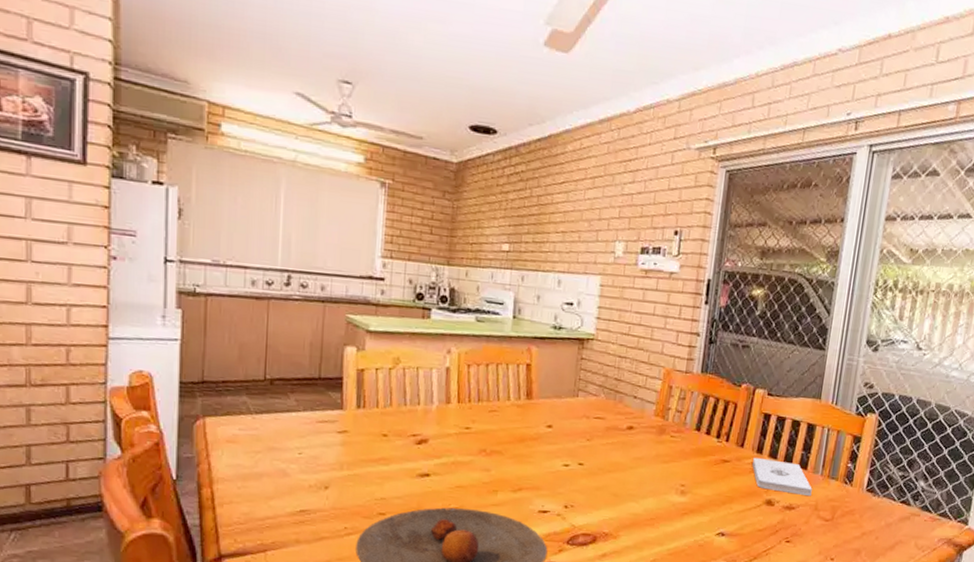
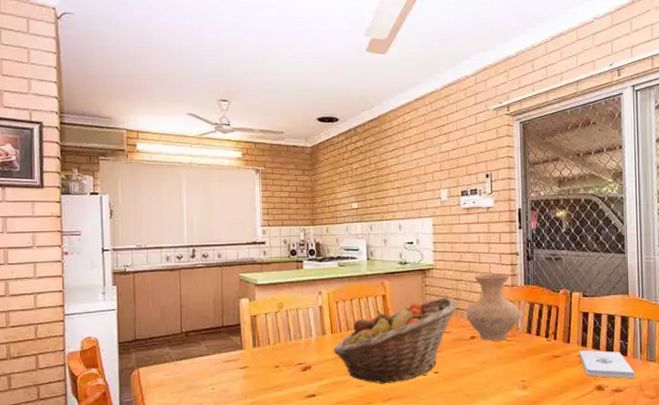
fruit basket: none [458,375,618,471] -> present [333,297,458,384]
vase: none [625,354,691,436] -> present [466,274,521,341]

